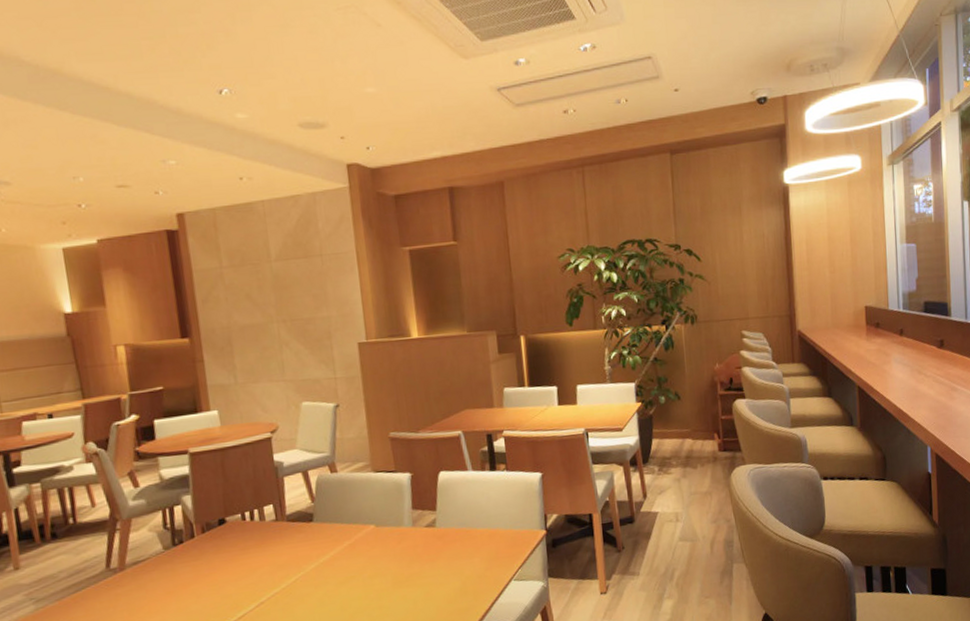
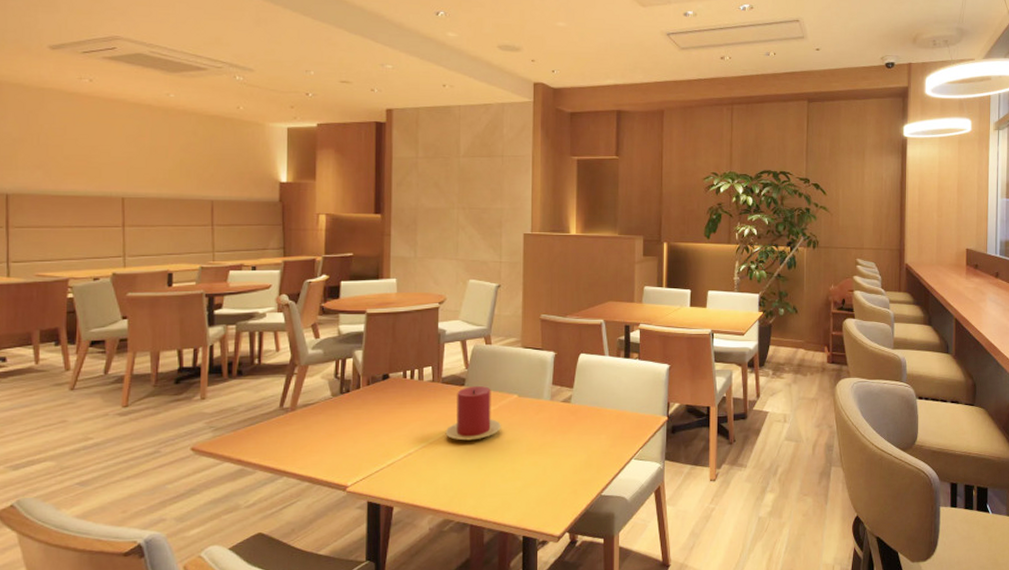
candle: none [298,519,361,582] -> present [445,386,501,441]

